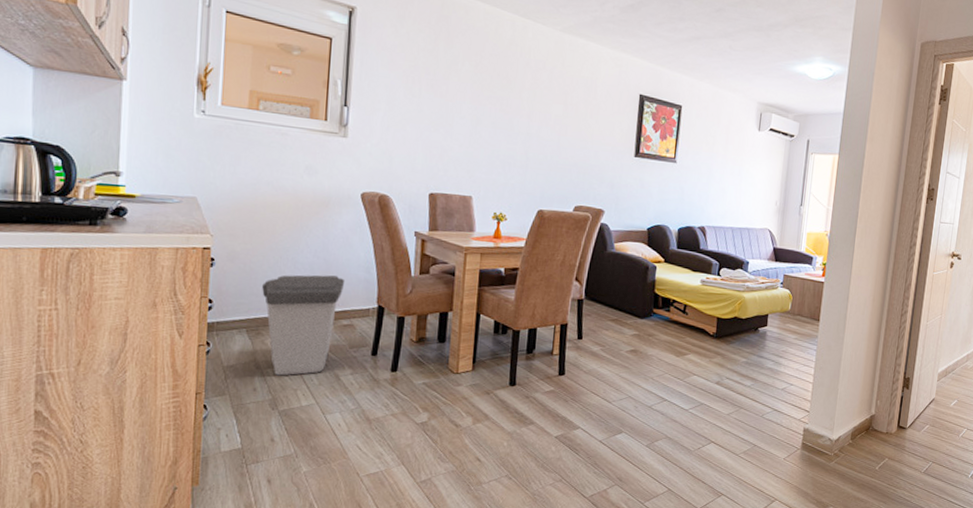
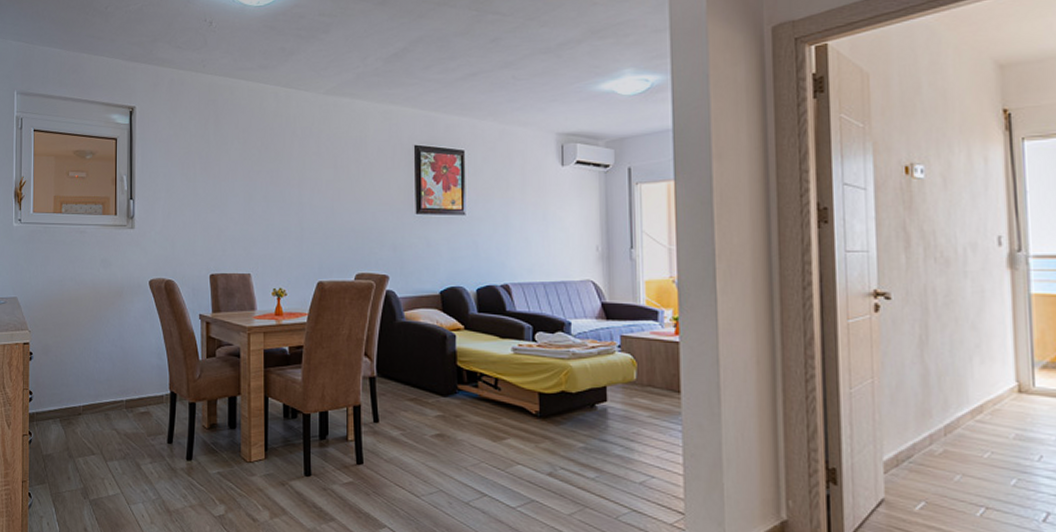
trash can: present [262,275,345,376] -> none [71,363,140,465]

